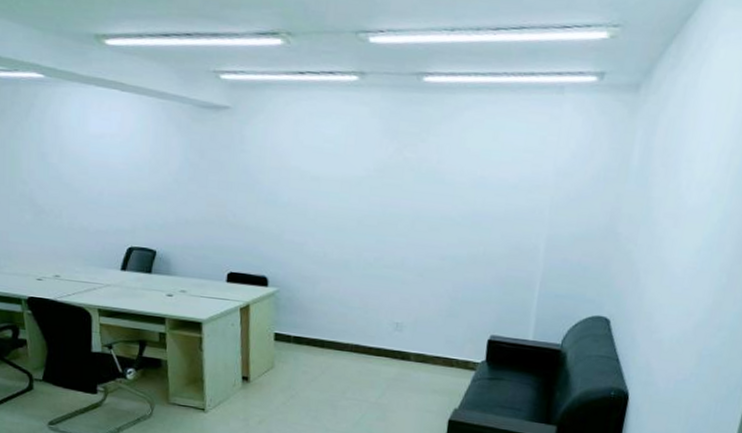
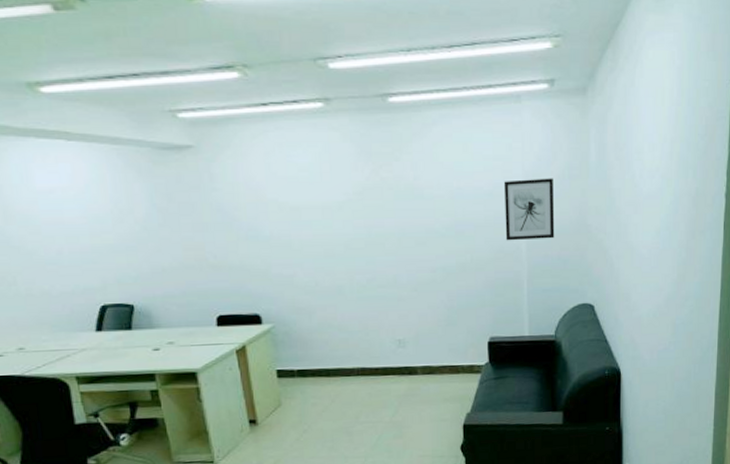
wall art: none [524,175,587,243] -> present [503,178,555,241]

